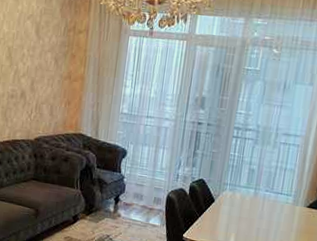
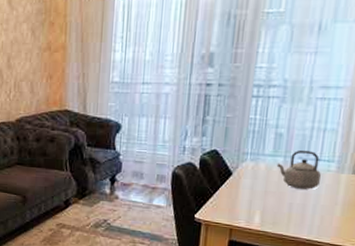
teapot: none [249,184,281,218] -> present [276,149,321,190]

